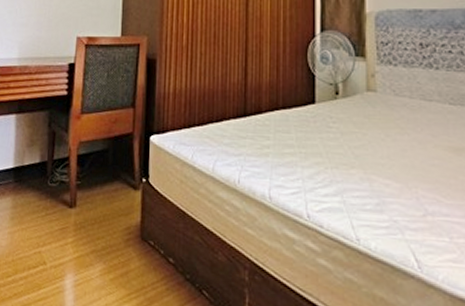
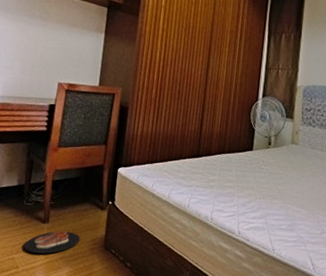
slippers: none [50,217,112,247] -> present [24,231,80,254]

